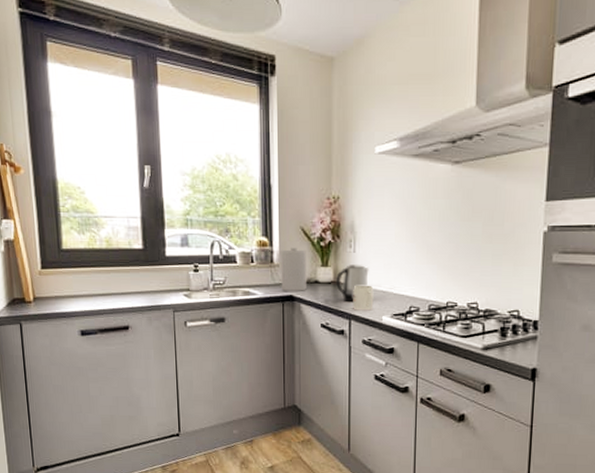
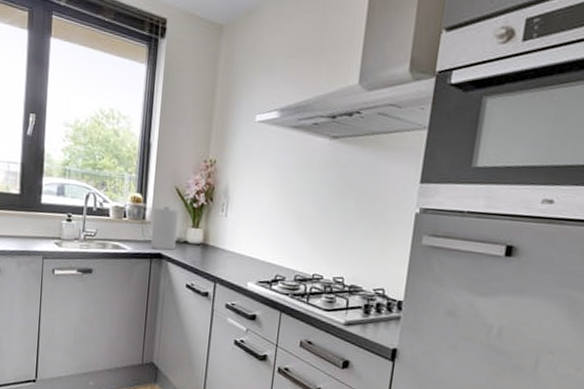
kettle: present [336,265,369,303] -> none [205,228,239,266]
mug: present [353,285,374,311] -> none [219,249,242,276]

